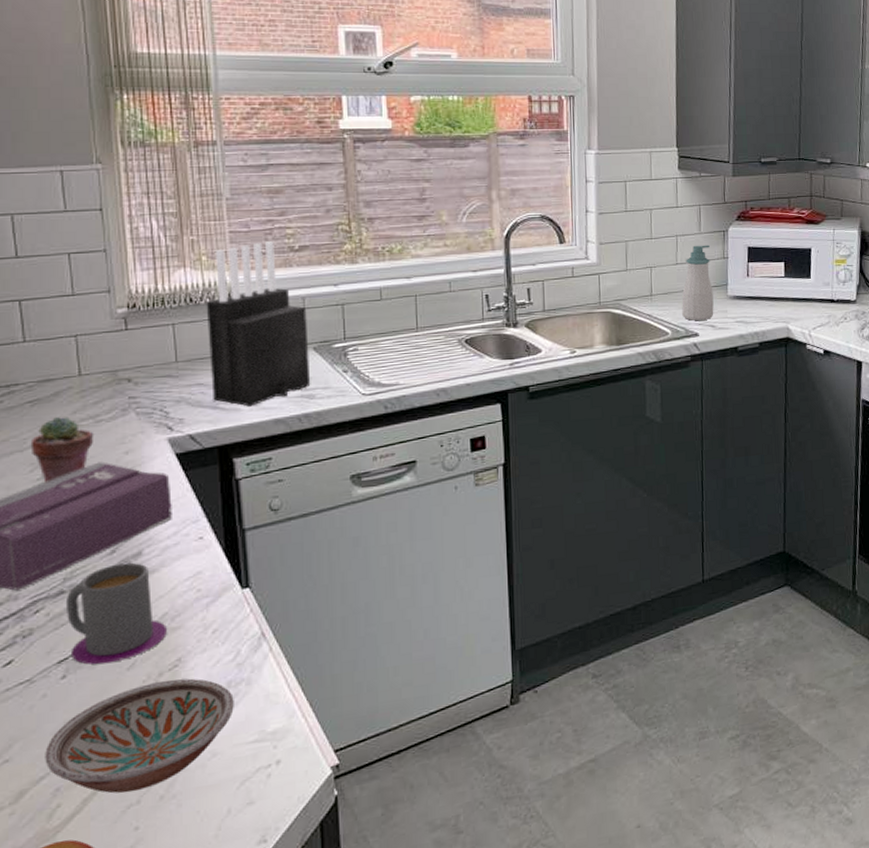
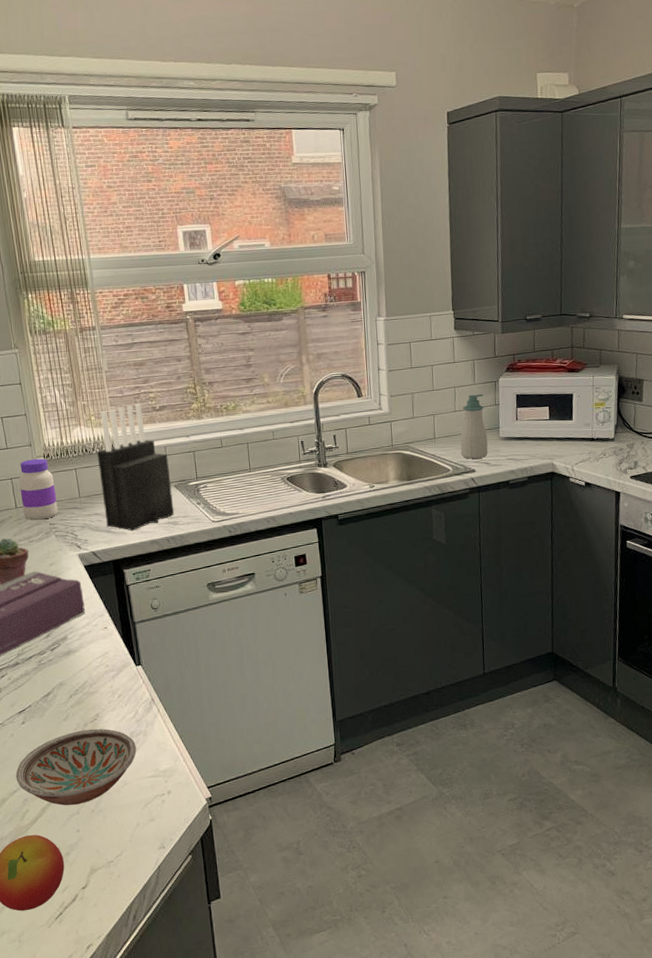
mug: present [67,562,168,665] -> none [20,644,88,716]
jar: none [88,309,142,393] -> present [19,458,58,521]

